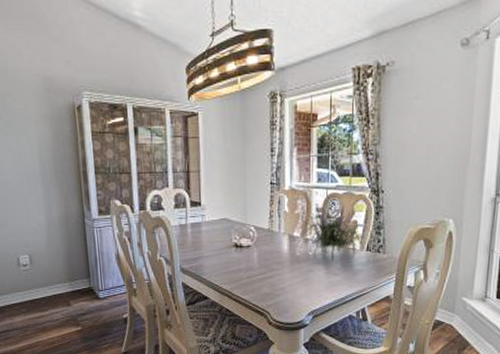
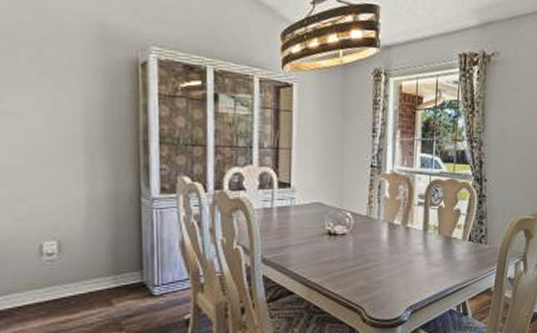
plant: present [296,203,375,262] -> none [396,190,477,252]

